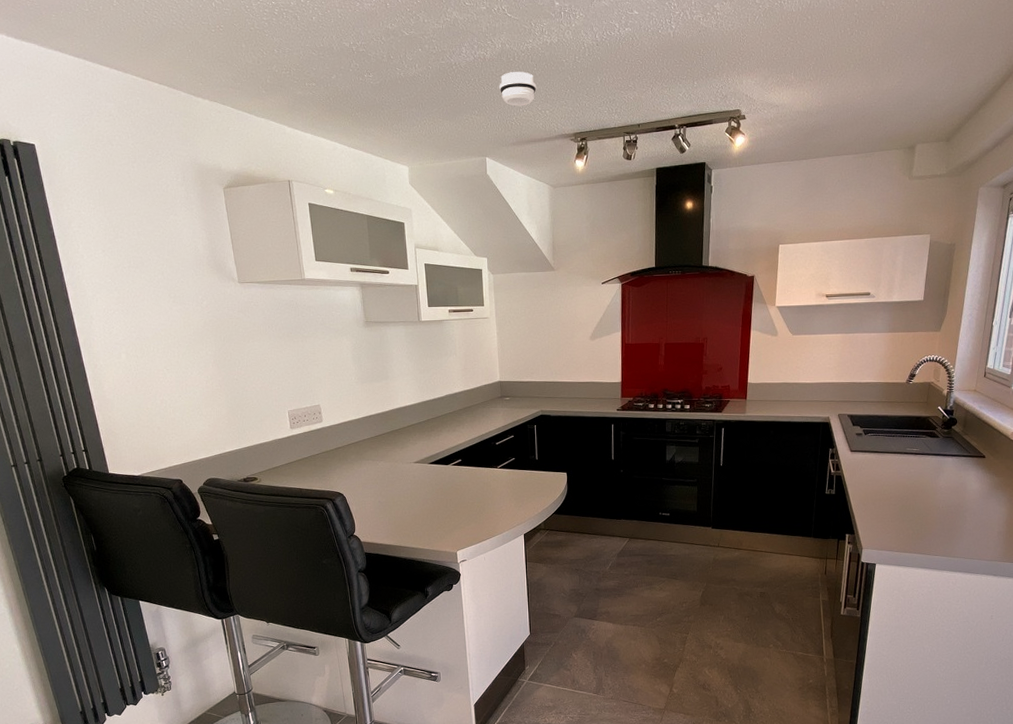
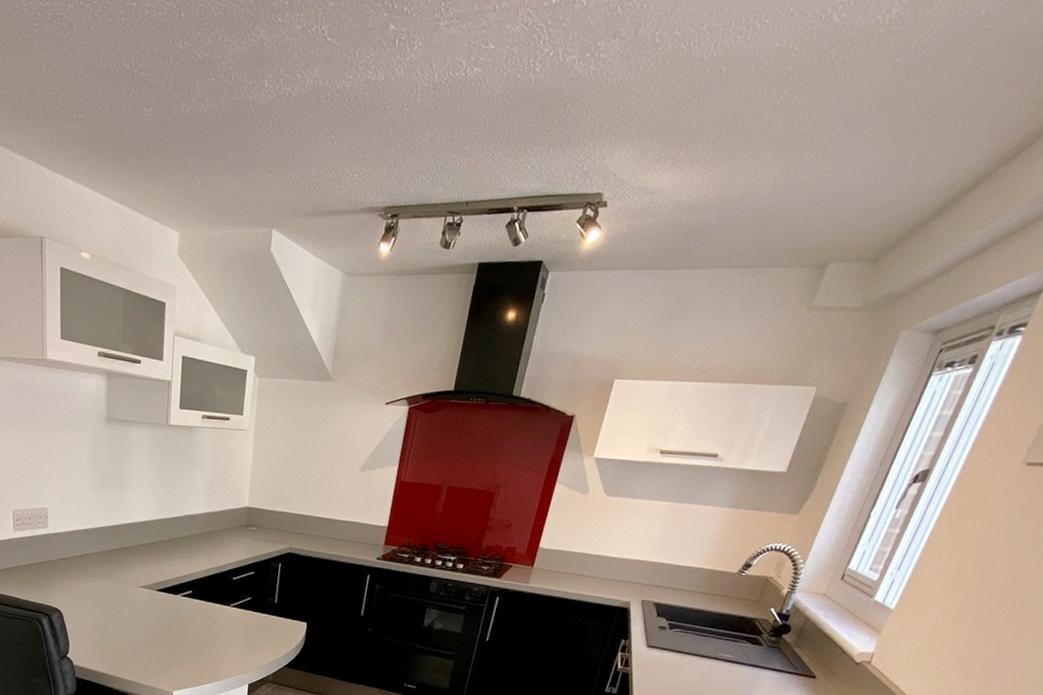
smoke detector: present [499,72,537,106] -> none [301,118,349,165]

